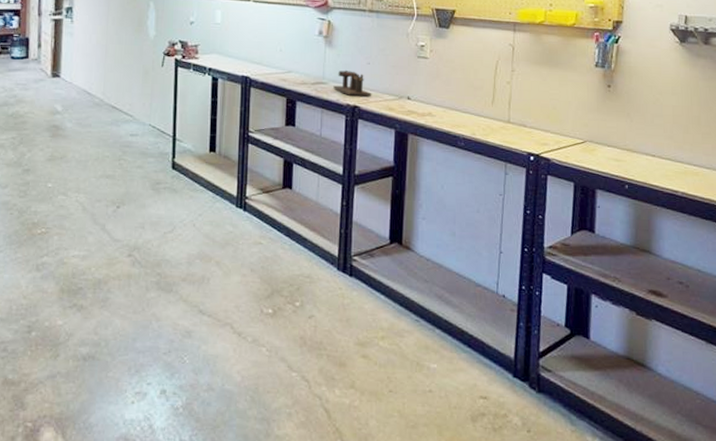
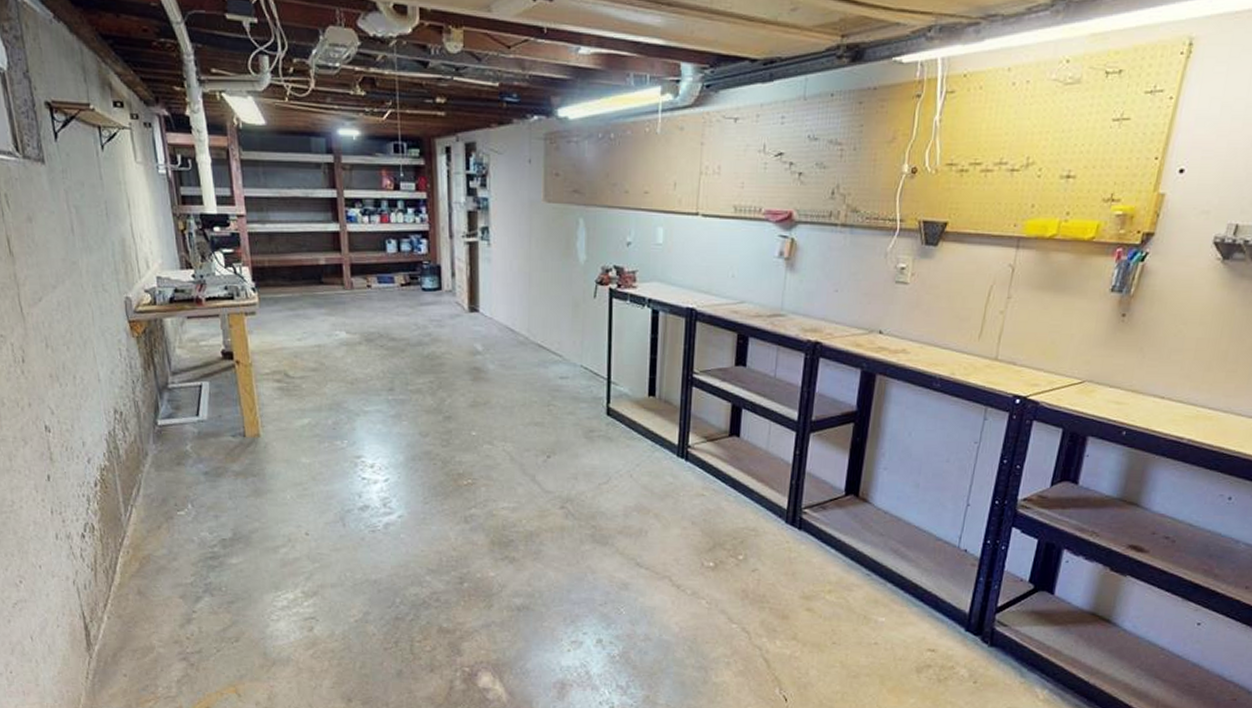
clamp: present [333,69,372,96] -> none [792,298,838,331]

